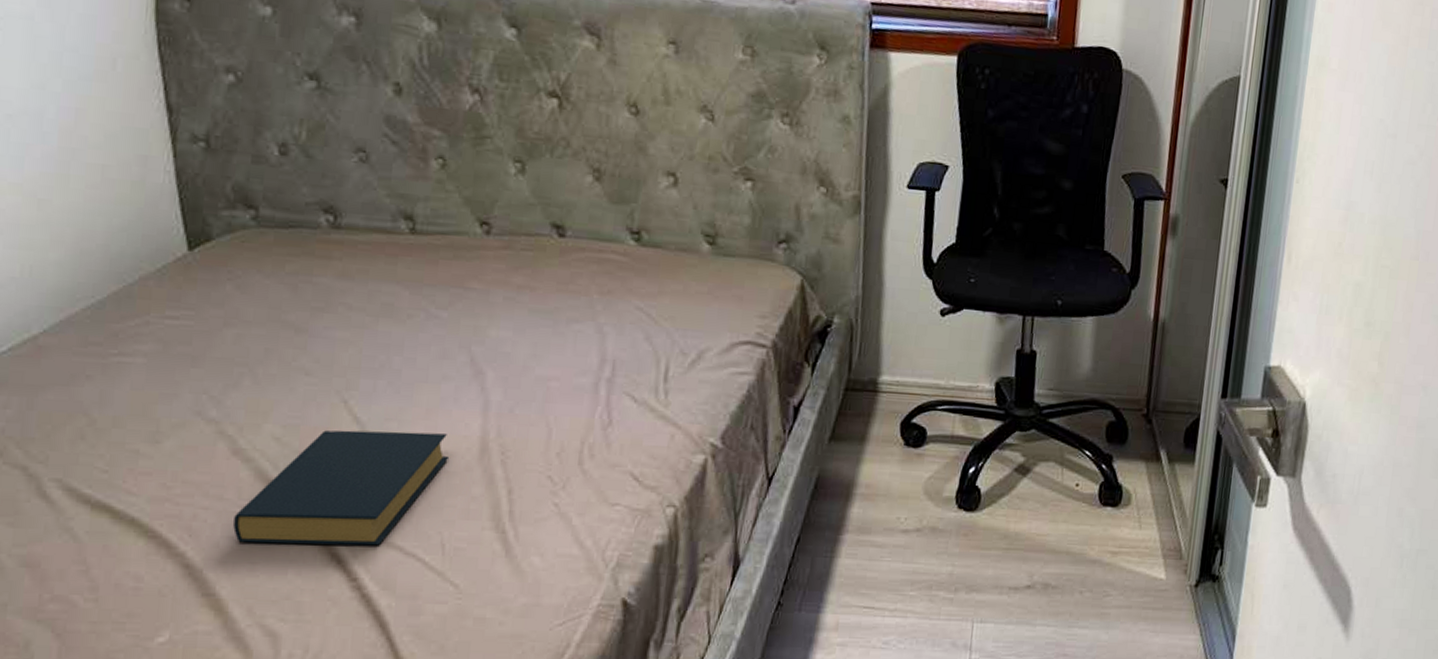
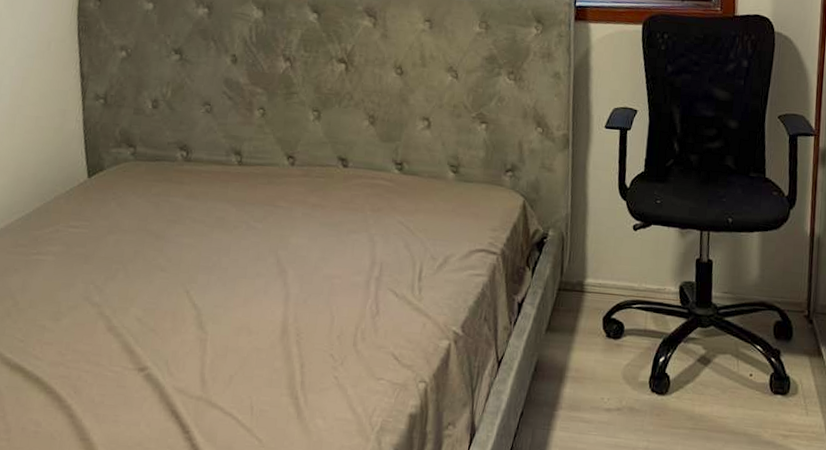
hardback book: present [233,430,448,546] -> none [105,314,258,406]

